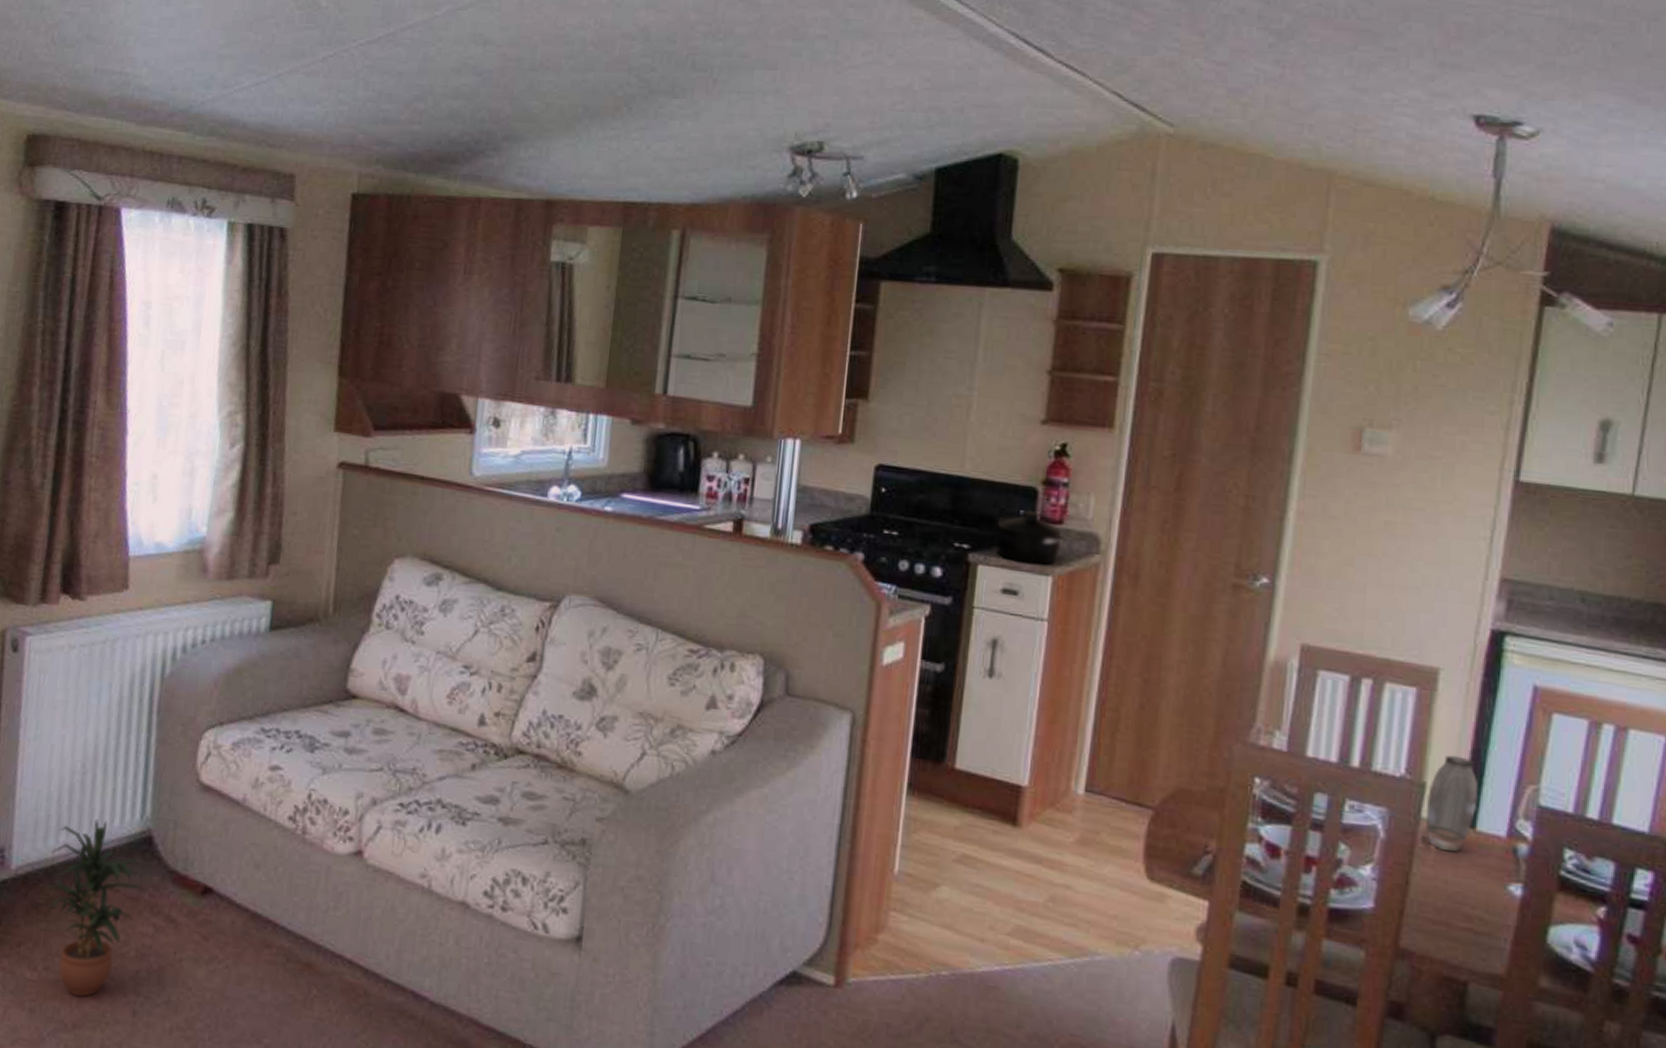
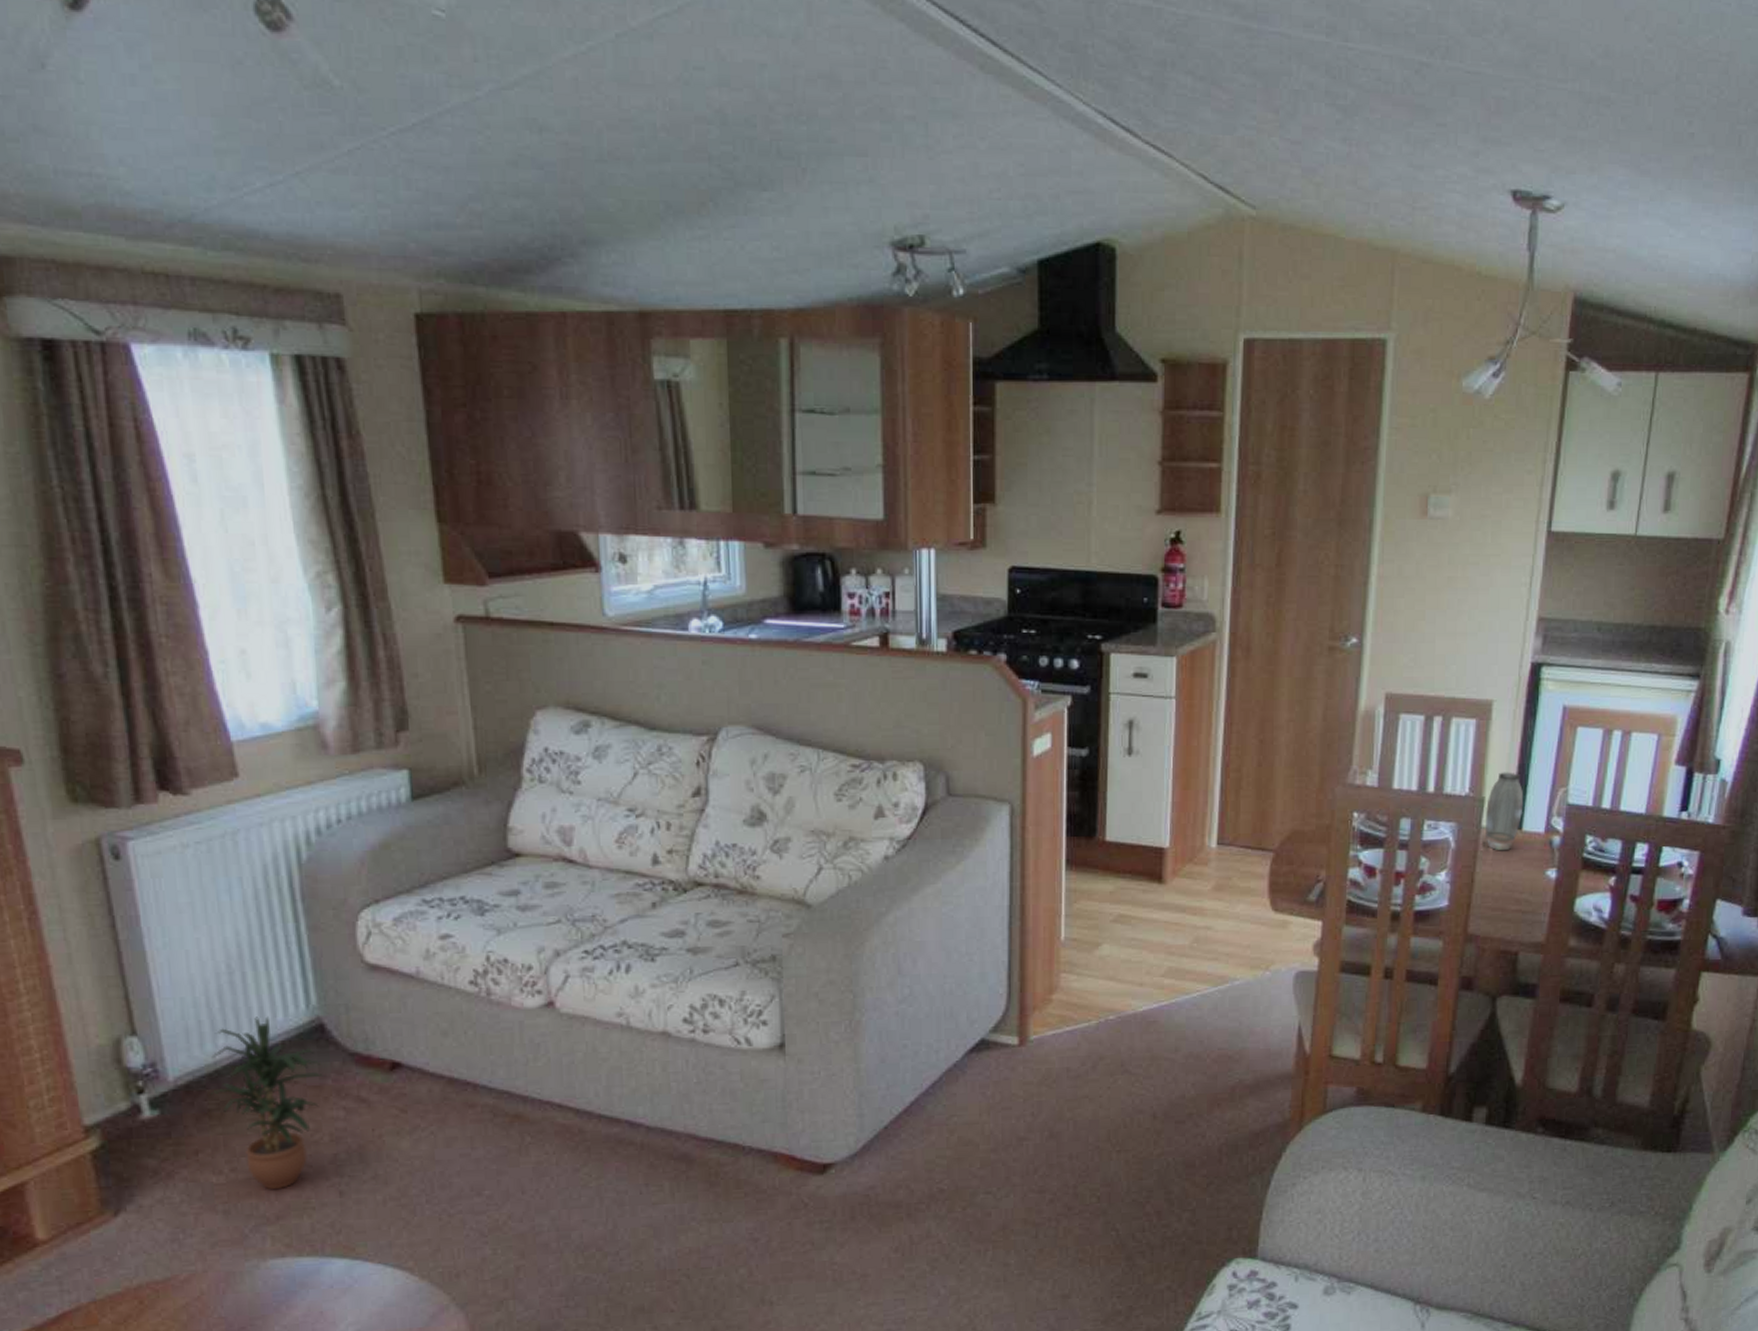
saucepan: present [996,510,1064,566] -> none [1124,598,1184,650]

